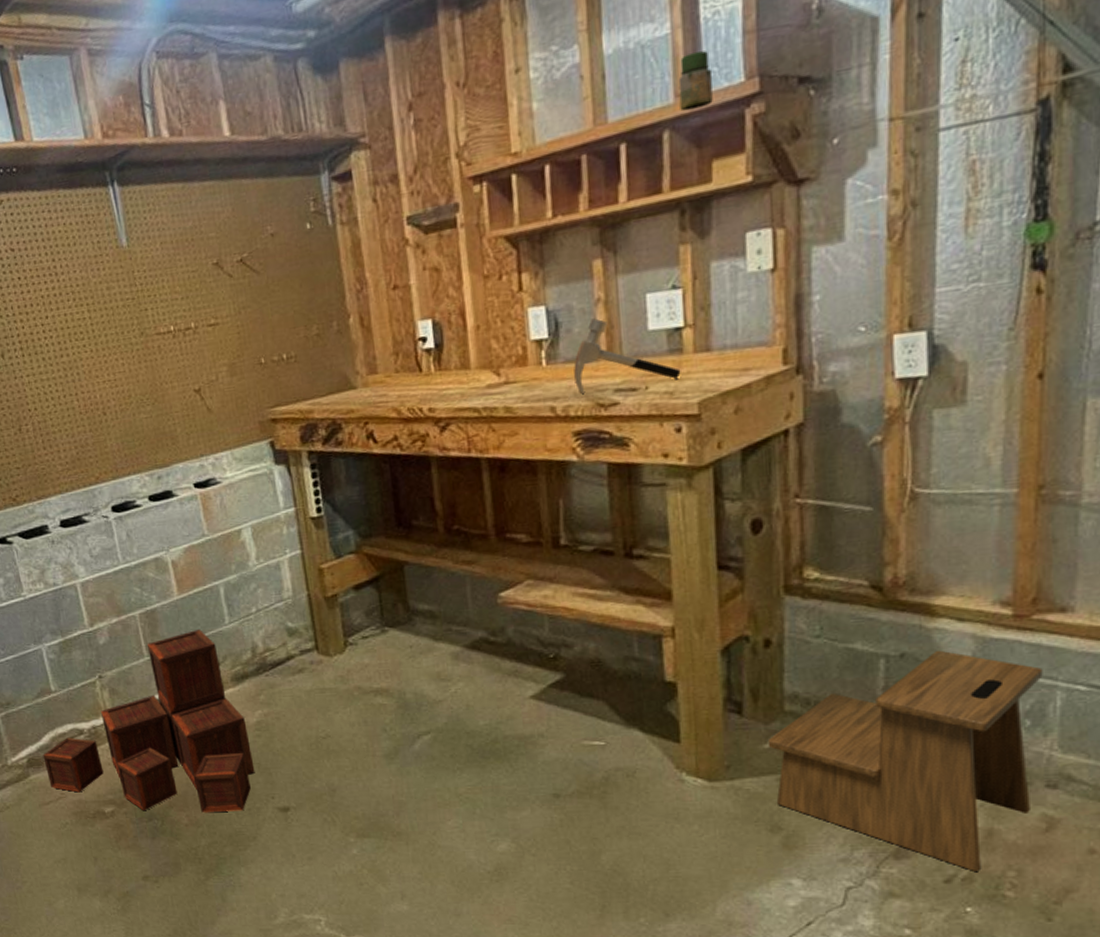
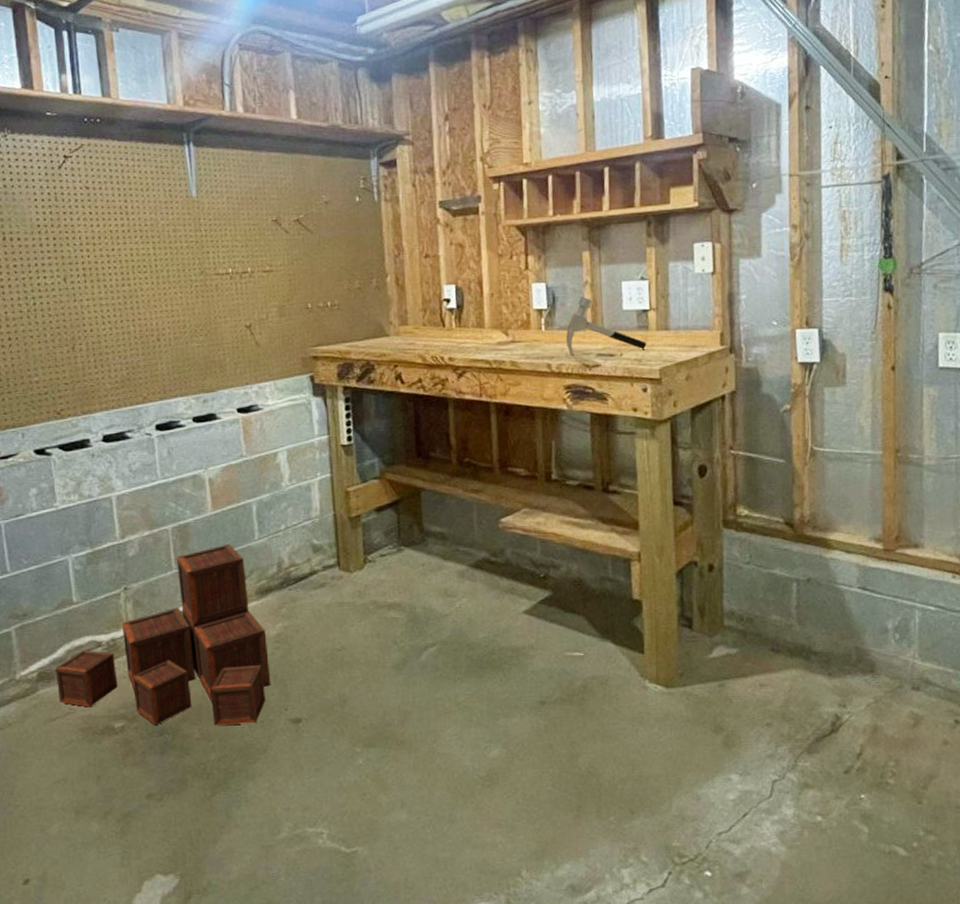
jar: present [678,50,713,112] -> none [646,109,671,150]
step stool: present [767,650,1043,873] -> none [711,576,905,764]

